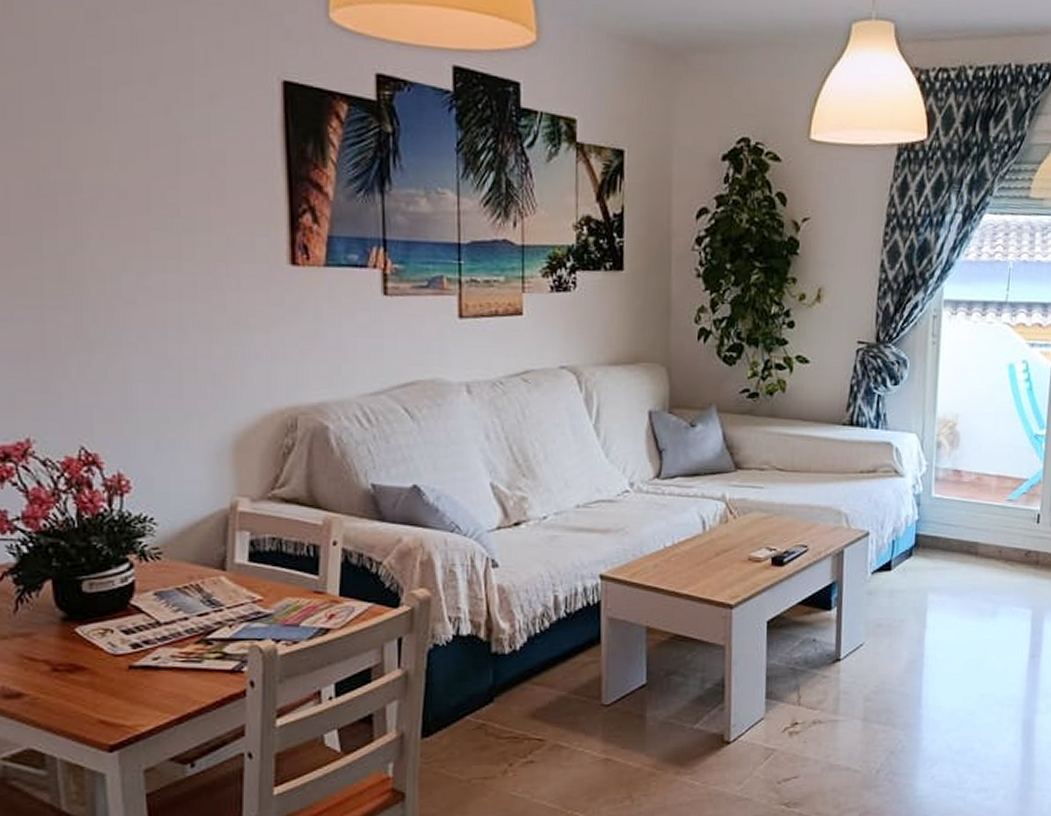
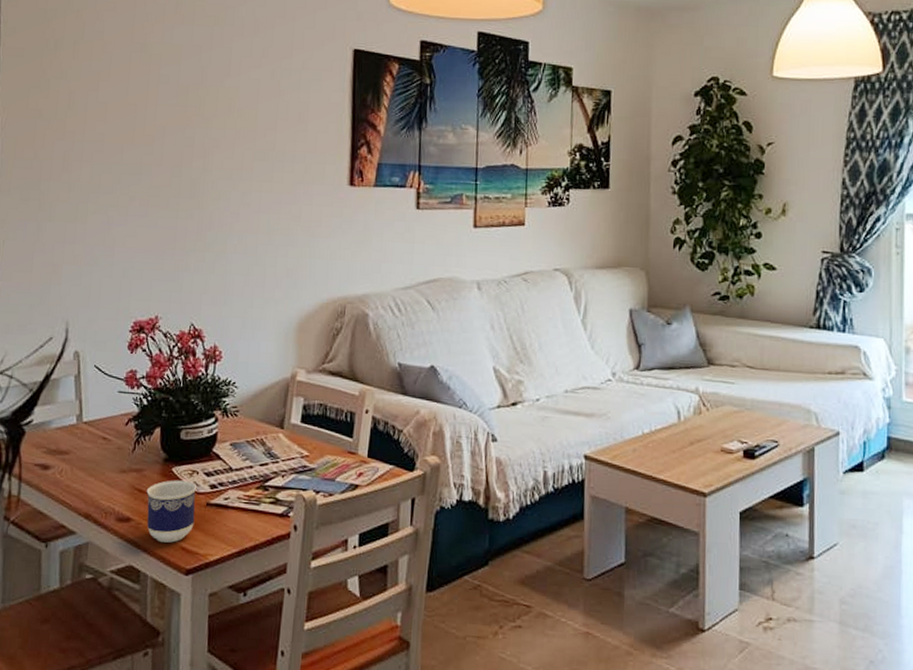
cup: none [41,642,115,717] -> present [146,480,197,543]

